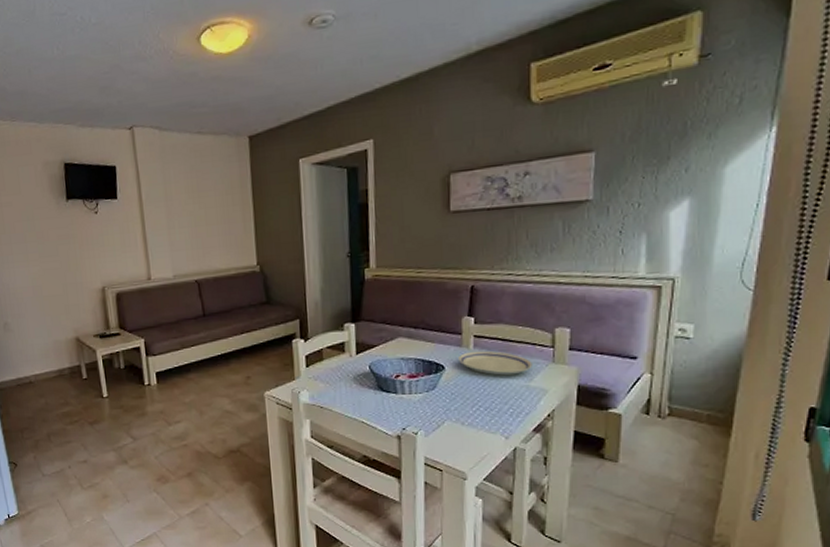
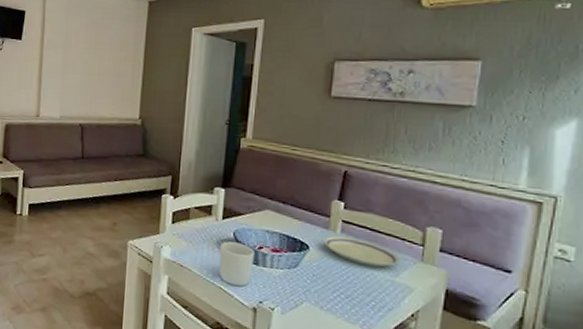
mug: none [358,375,393,418] -> present [219,241,254,287]

